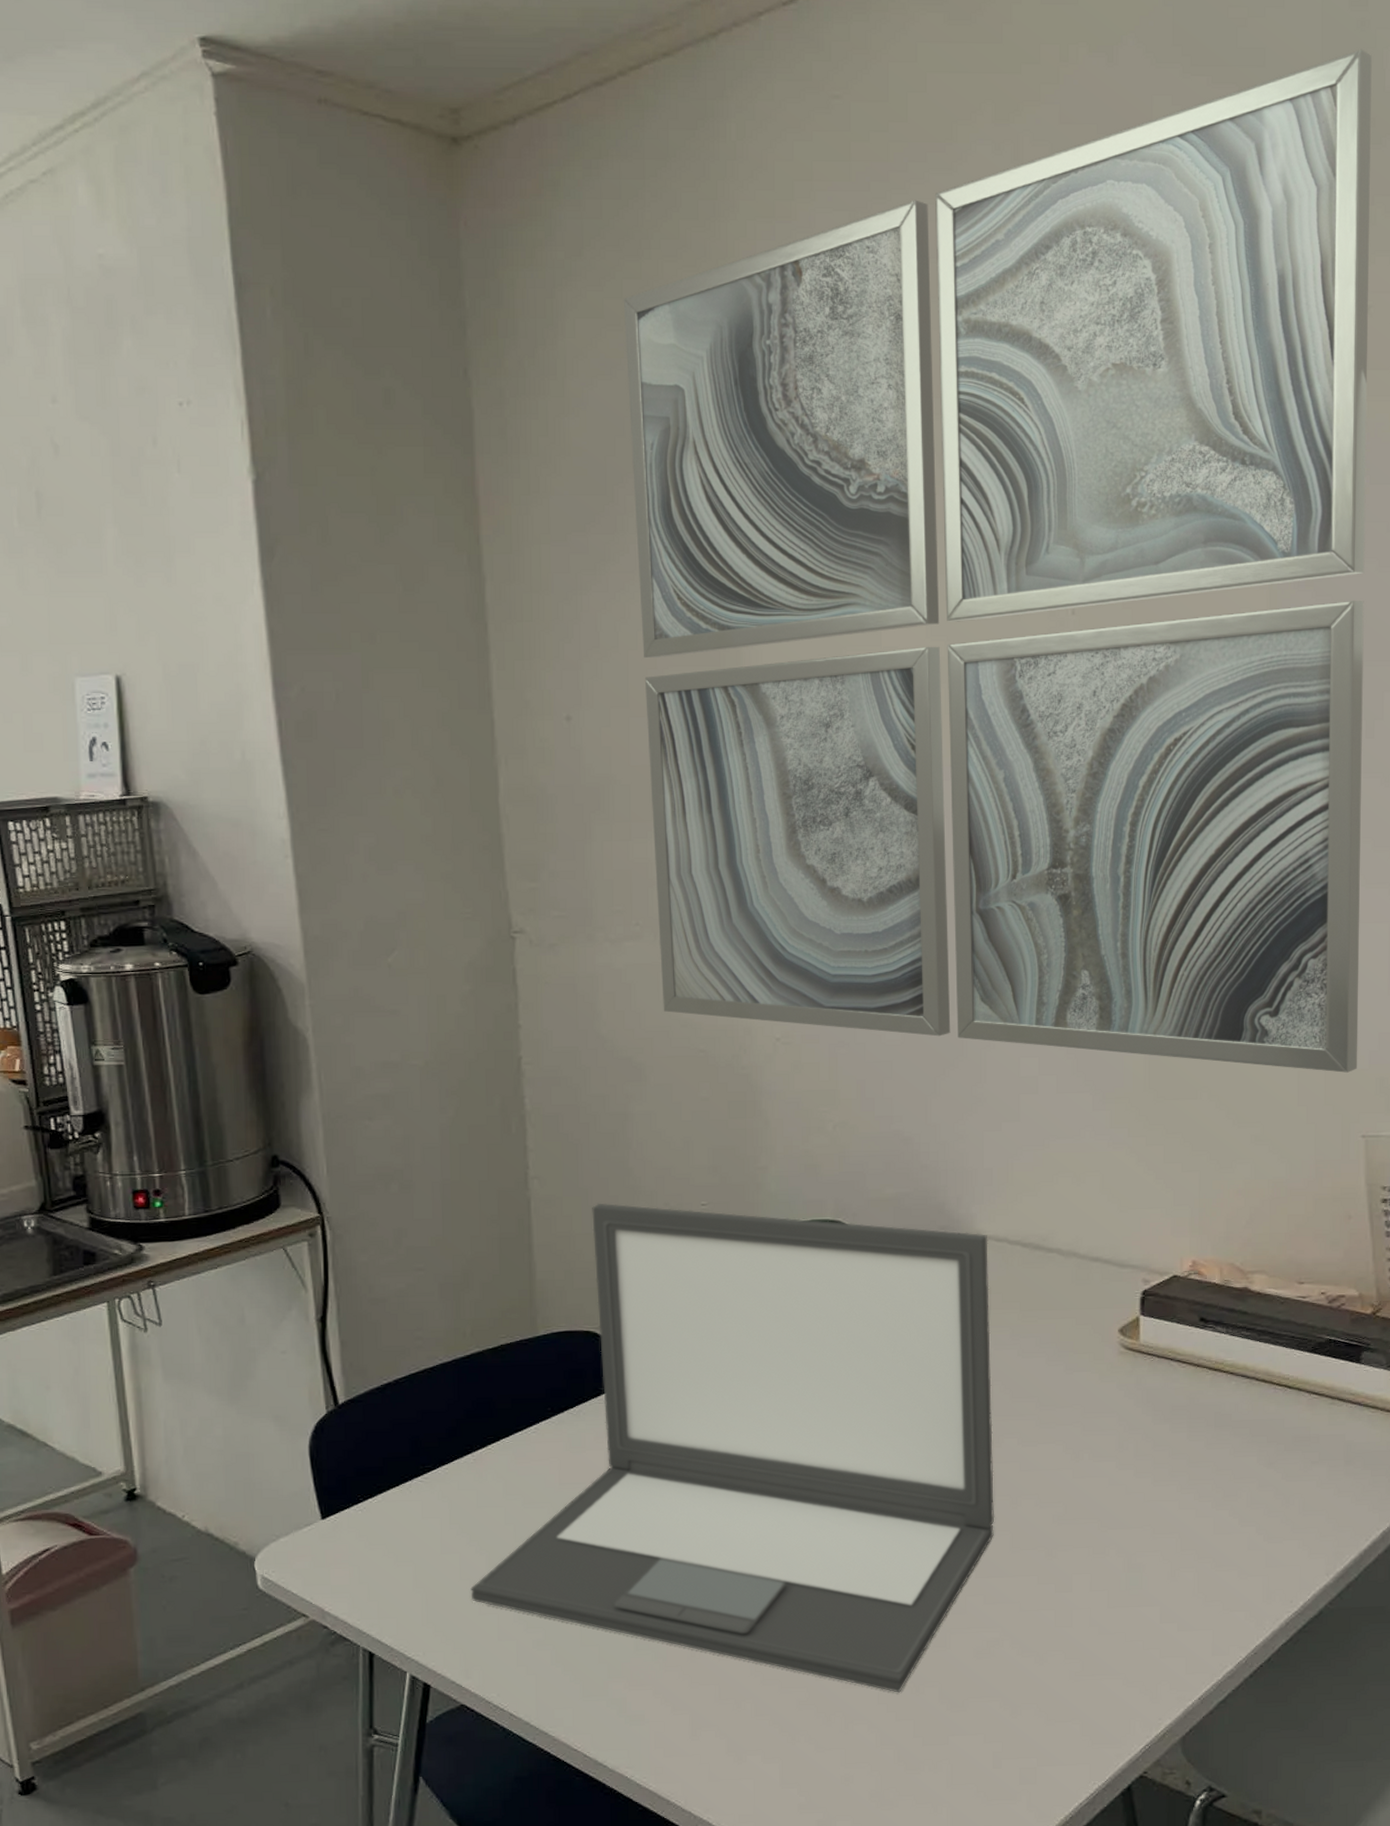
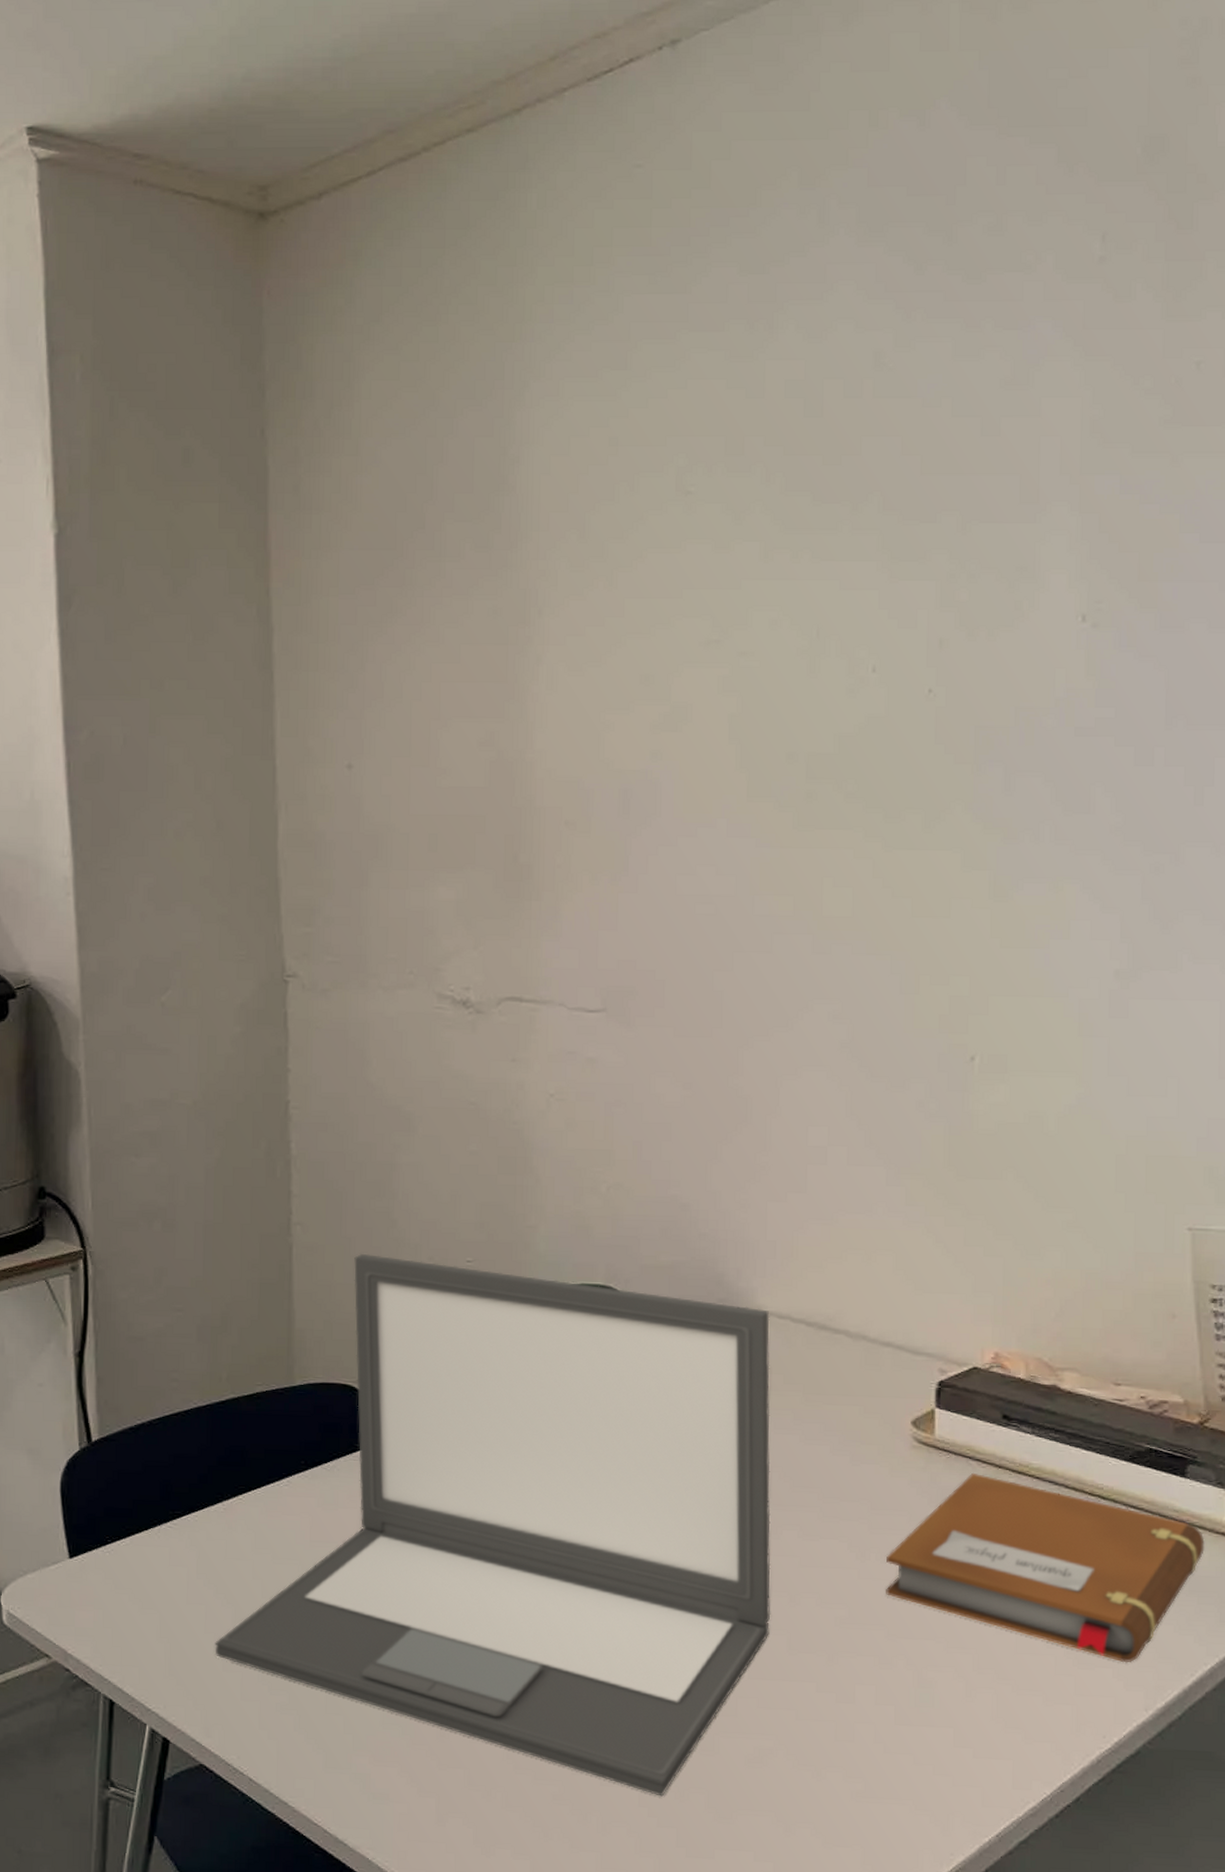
wall art: present [623,49,1372,1073] -> none [419,105,1203,1159]
notebook: none [1098,1373,1377,1534] -> present [886,1473,1205,1663]

